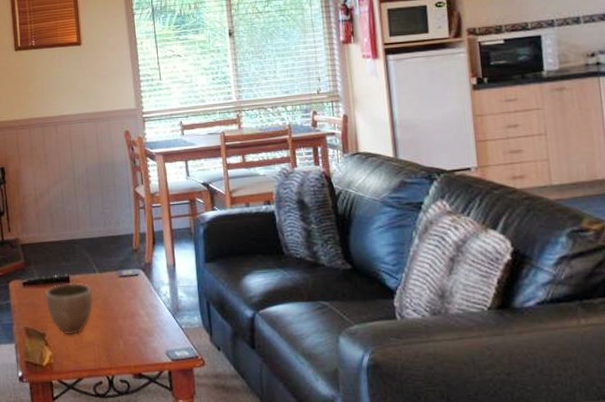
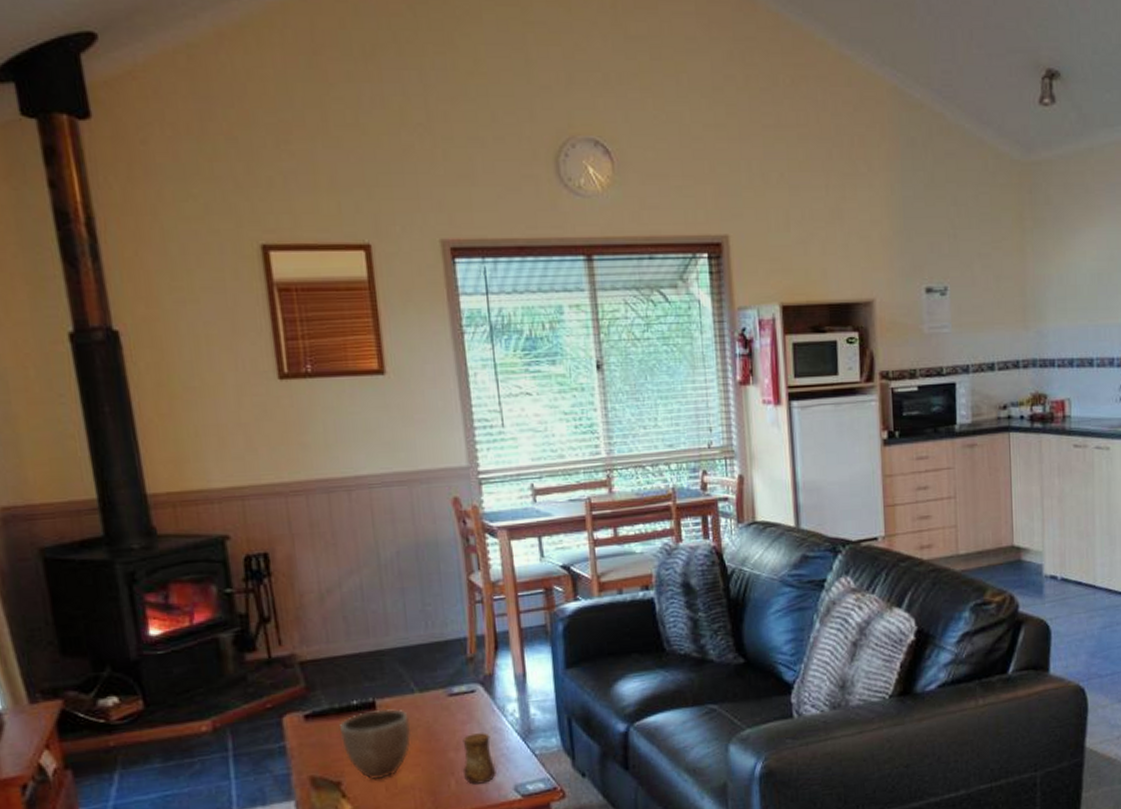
cup: none [128,307,153,347] -> present [462,732,497,785]

